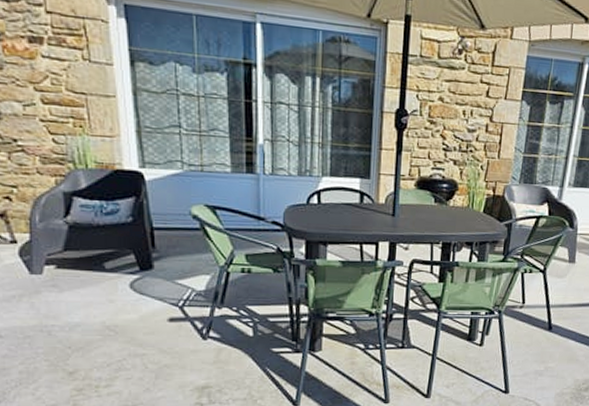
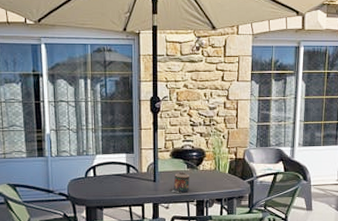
candle: none [413,207,436,232] -> present [171,172,190,193]

